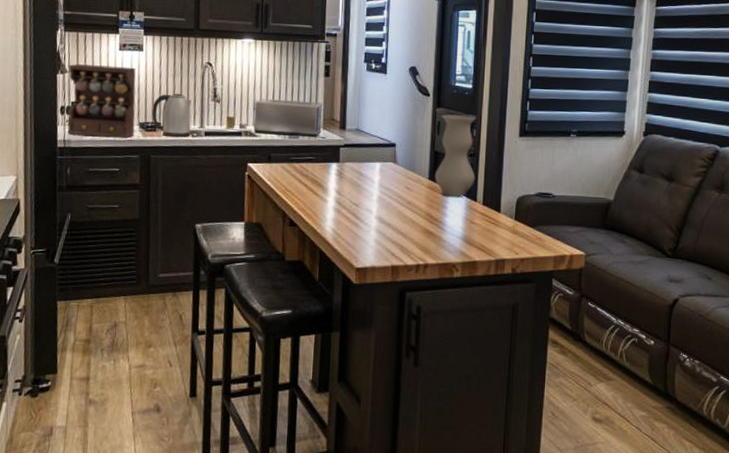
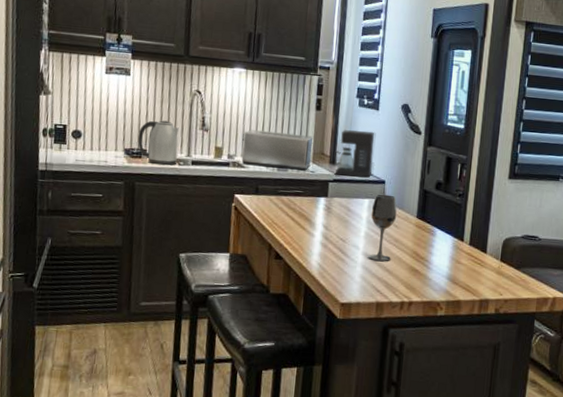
spice rack: present [67,64,136,138] -> none [50,85,122,164]
coffee maker: none [344,94,384,142] -> present [334,130,375,178]
wine glass: none [381,157,408,225] -> present [368,194,397,262]
vase: present [434,114,476,197] -> none [422,153,466,237]

